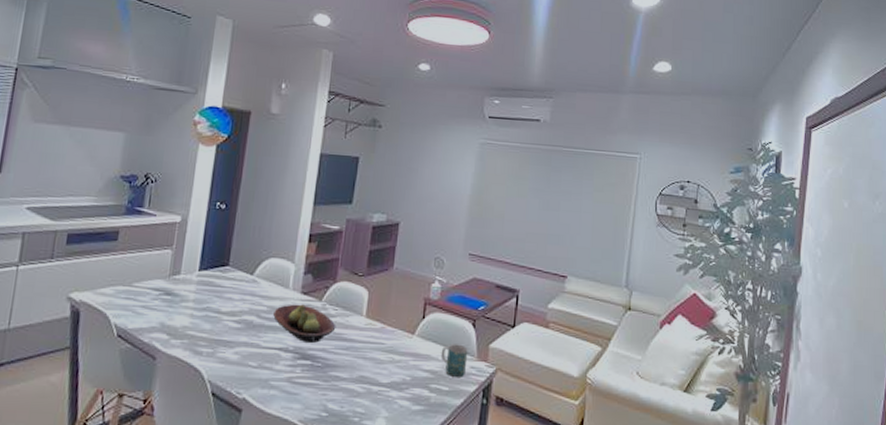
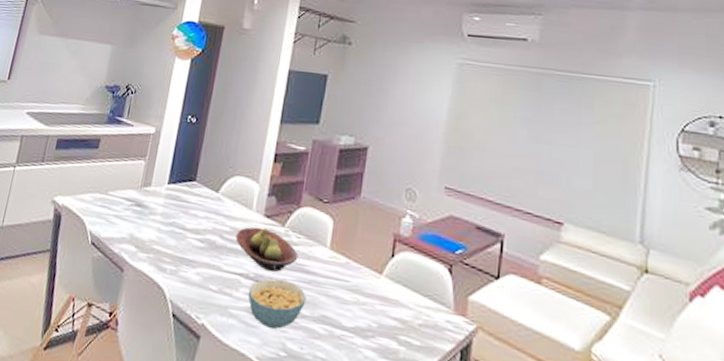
cereal bowl: none [288,349,345,395] -> present [248,278,307,330]
mug: present [440,344,468,377] -> none [411,290,443,332]

